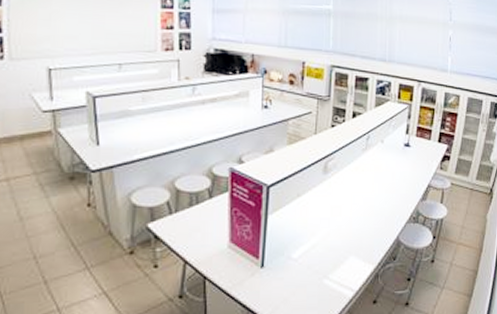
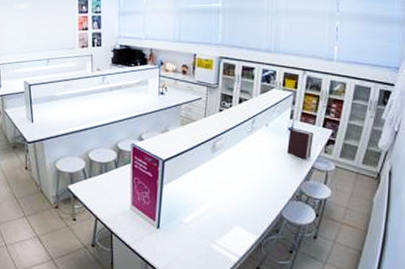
bible: none [403,144,429,177] -> present [287,128,313,159]

